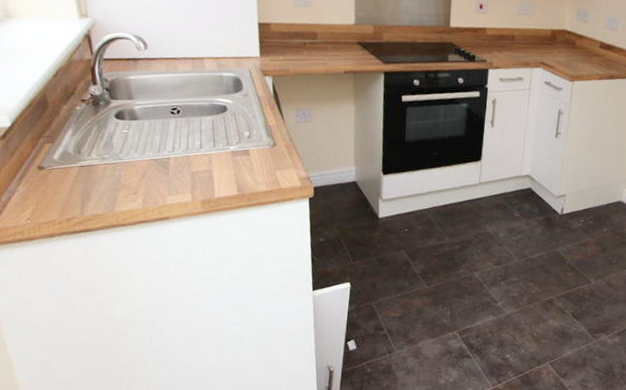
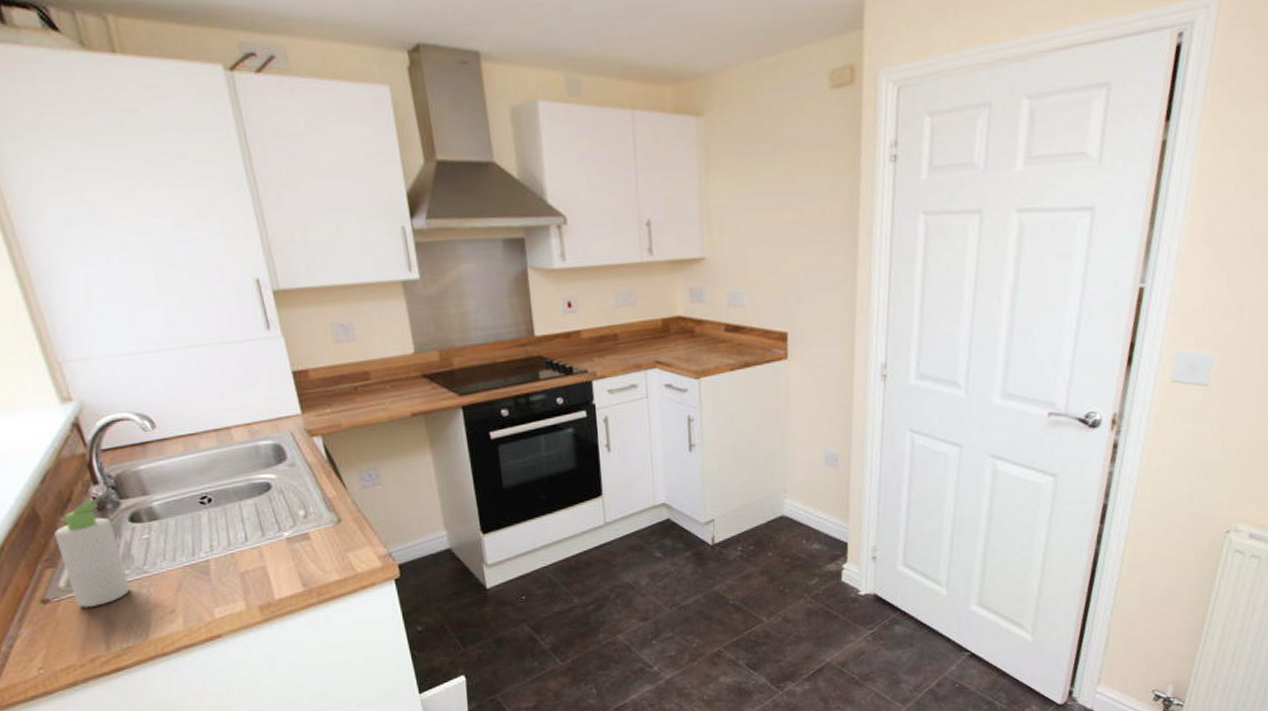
bottle: none [57,90,107,179] -> present [54,489,130,607]

